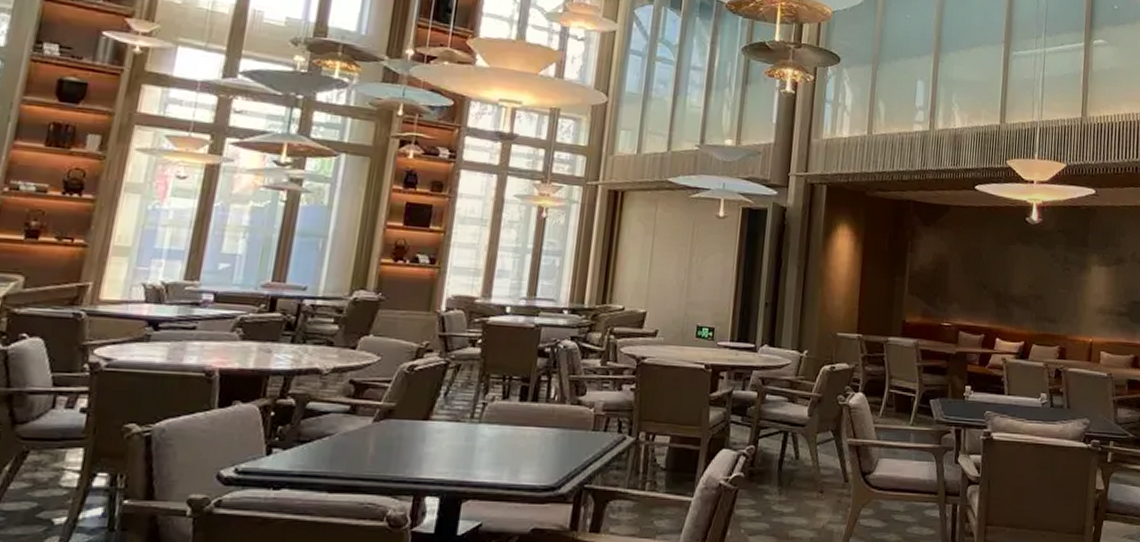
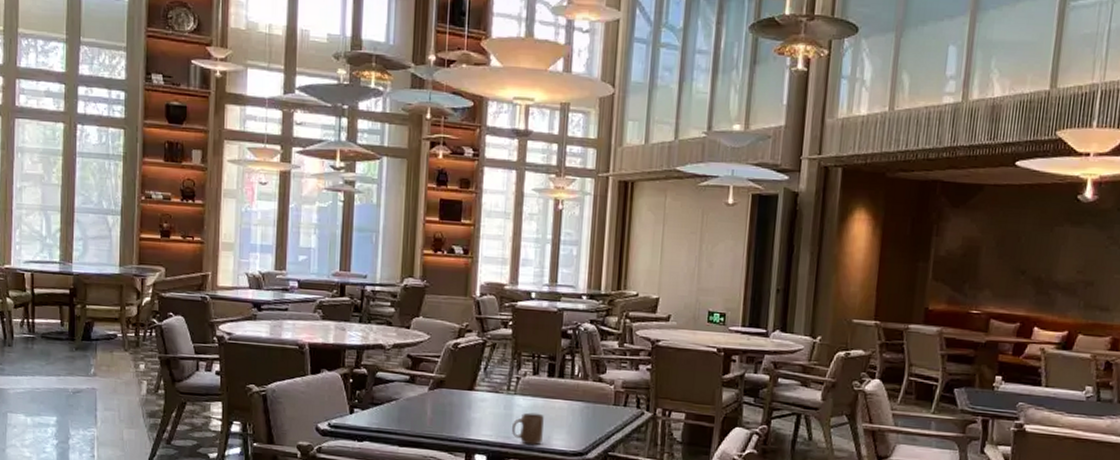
cup: none [472,443,512,481] -> present [511,412,544,445]

